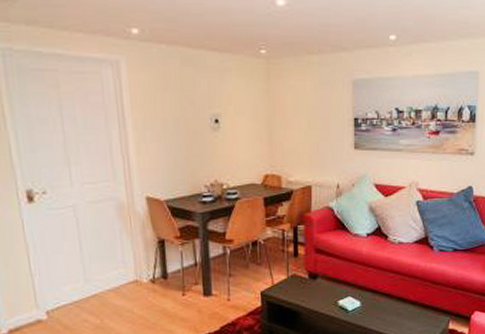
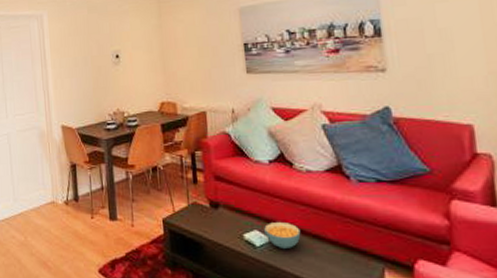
cereal bowl: none [357,288,388,311] -> present [264,222,301,248]

